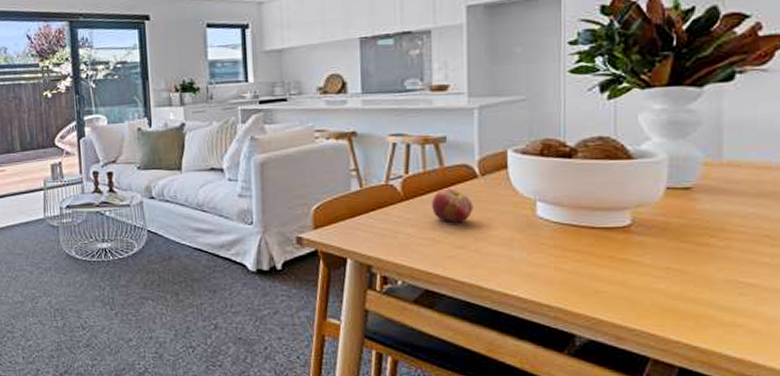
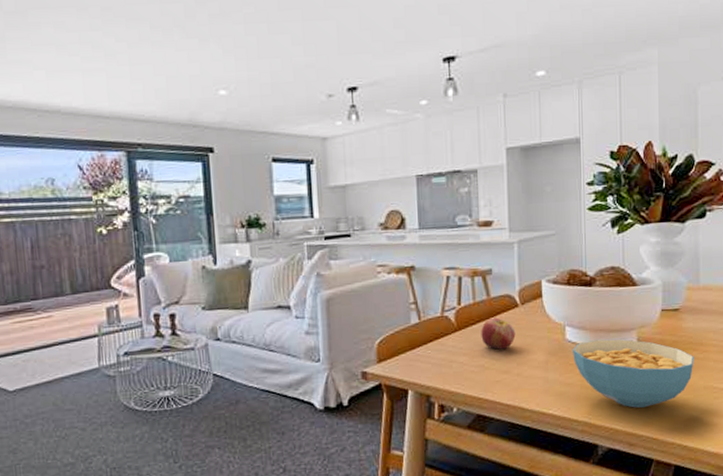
cereal bowl: none [545,217,711,298] -> present [573,339,694,408]

